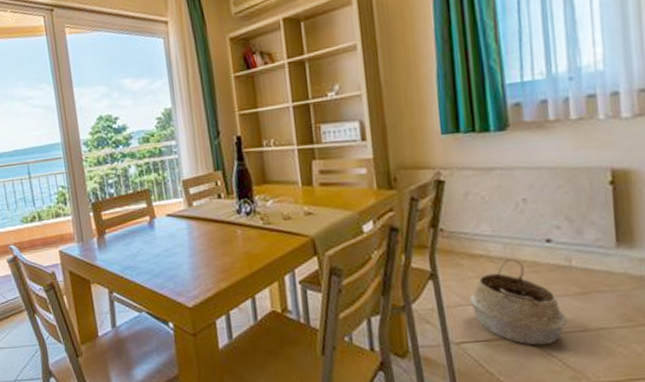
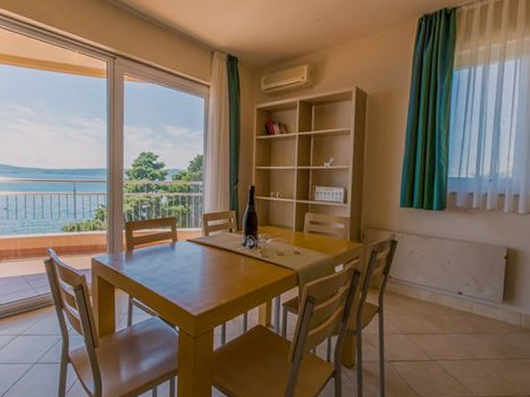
woven basket: present [470,258,568,346] -> none [402,303,465,367]

